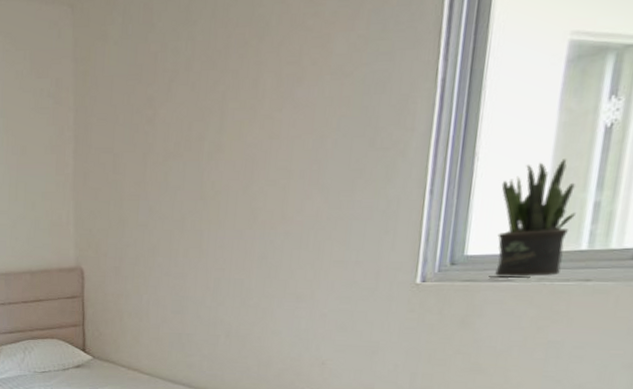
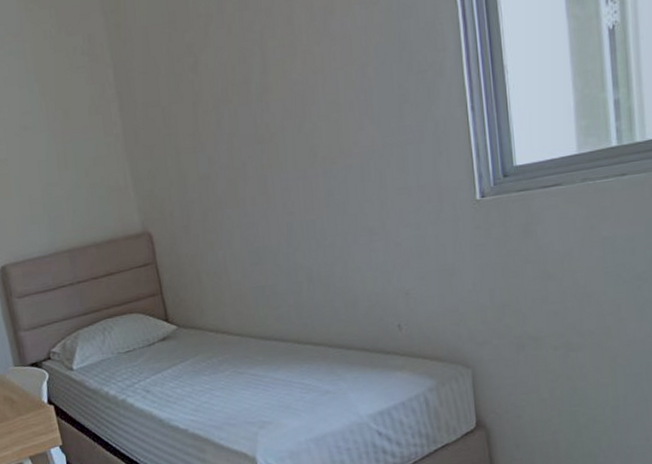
potted plant: present [495,159,575,277] -> none [532,63,601,182]

